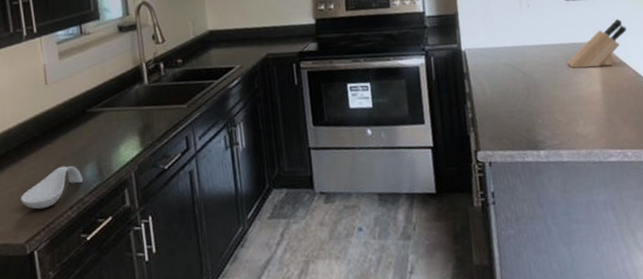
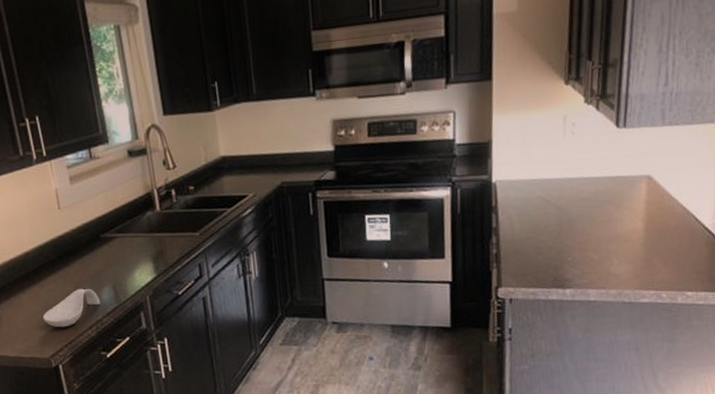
knife block: present [567,19,627,68] -> none [609,149,683,204]

